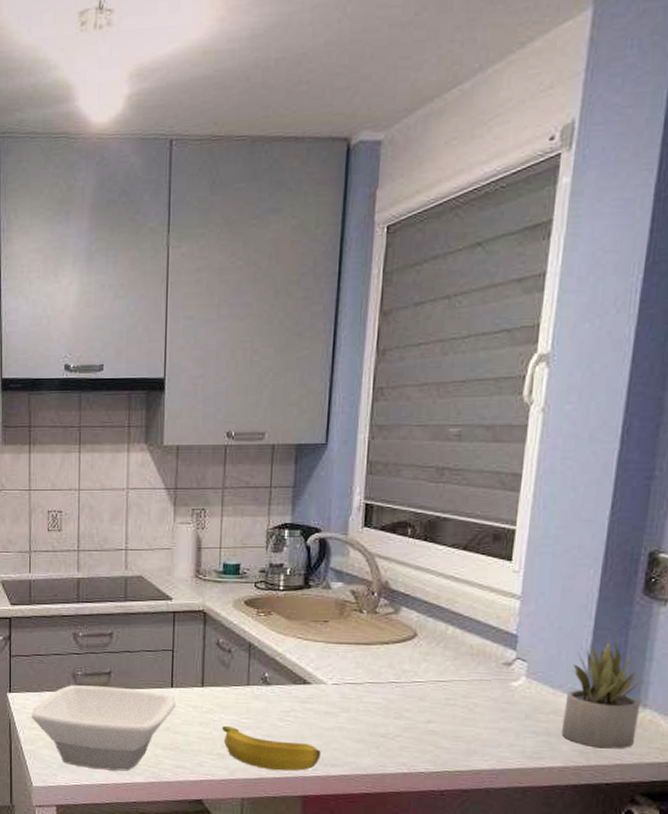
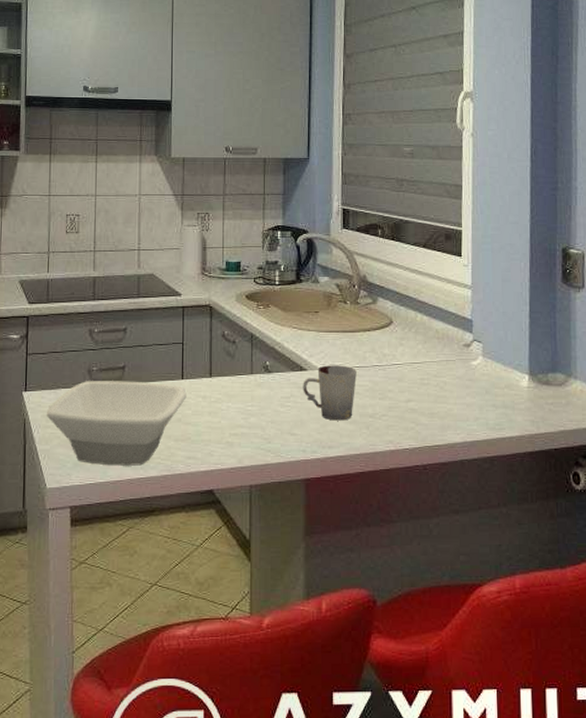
banana: present [222,725,321,771] -> none [230,414,319,456]
cup: none [305,679,370,739] -> present [303,365,358,421]
succulent plant: present [562,641,645,749] -> none [515,323,573,417]

